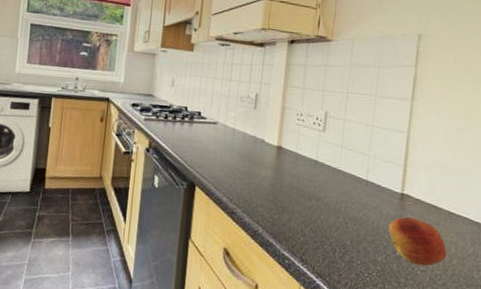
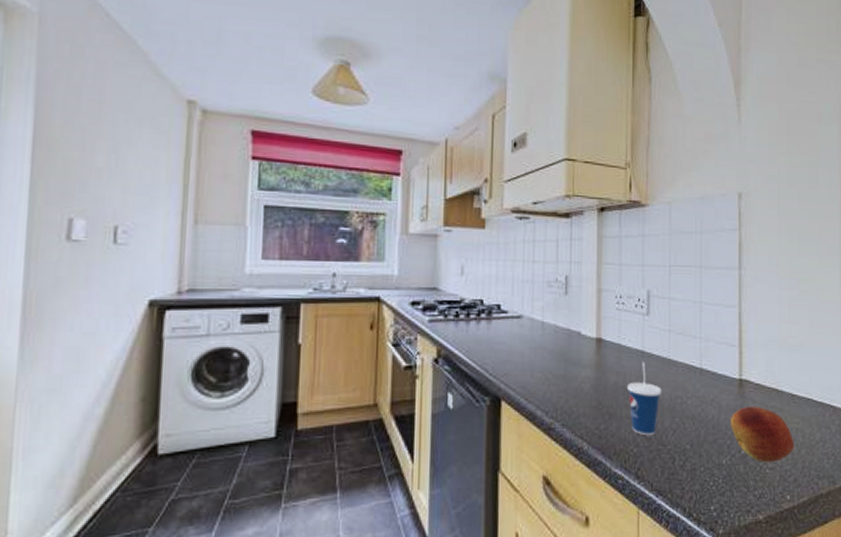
cup: none [299,169,330,230] -> present [626,362,662,436]

